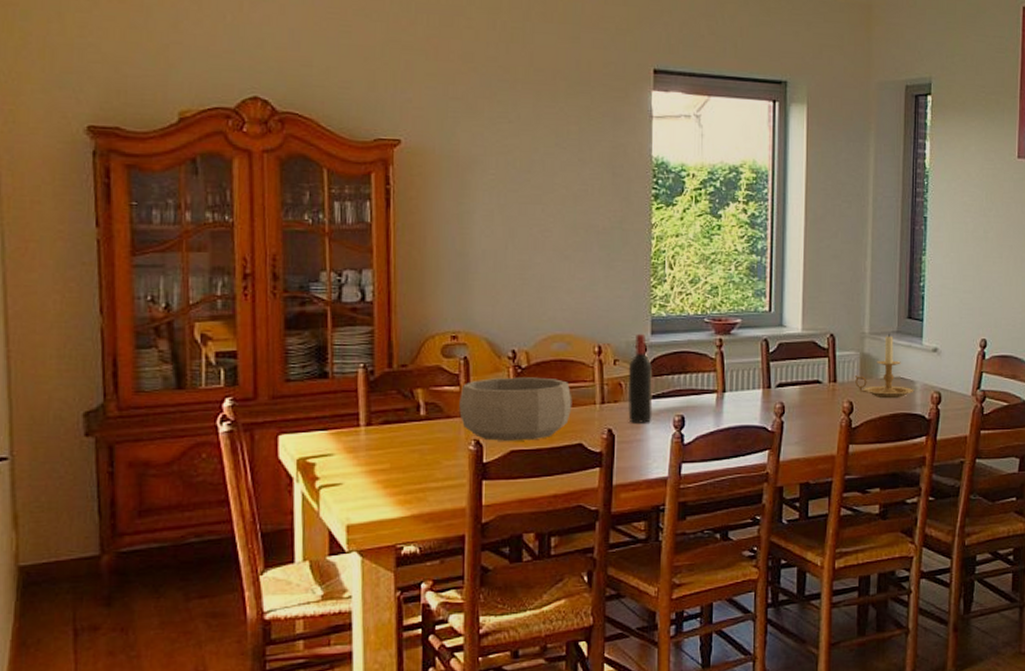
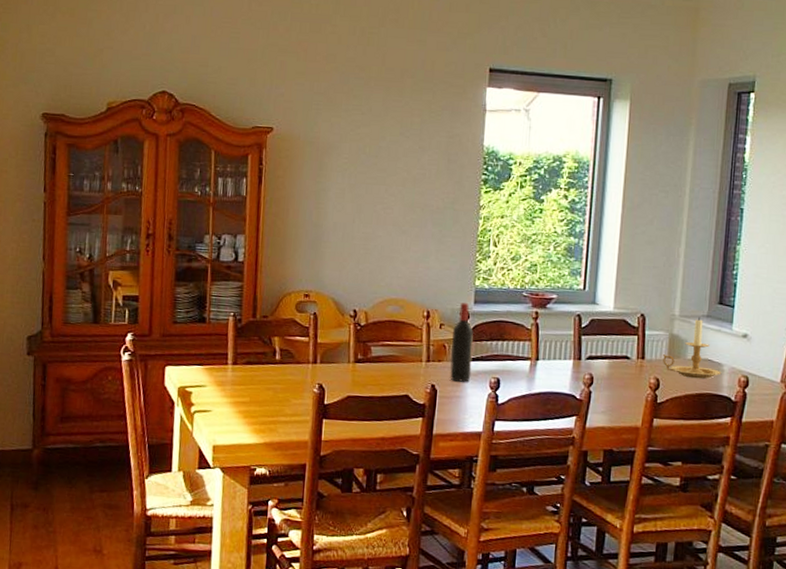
decorative bowl: present [459,377,572,441] -> none [307,332,402,389]

